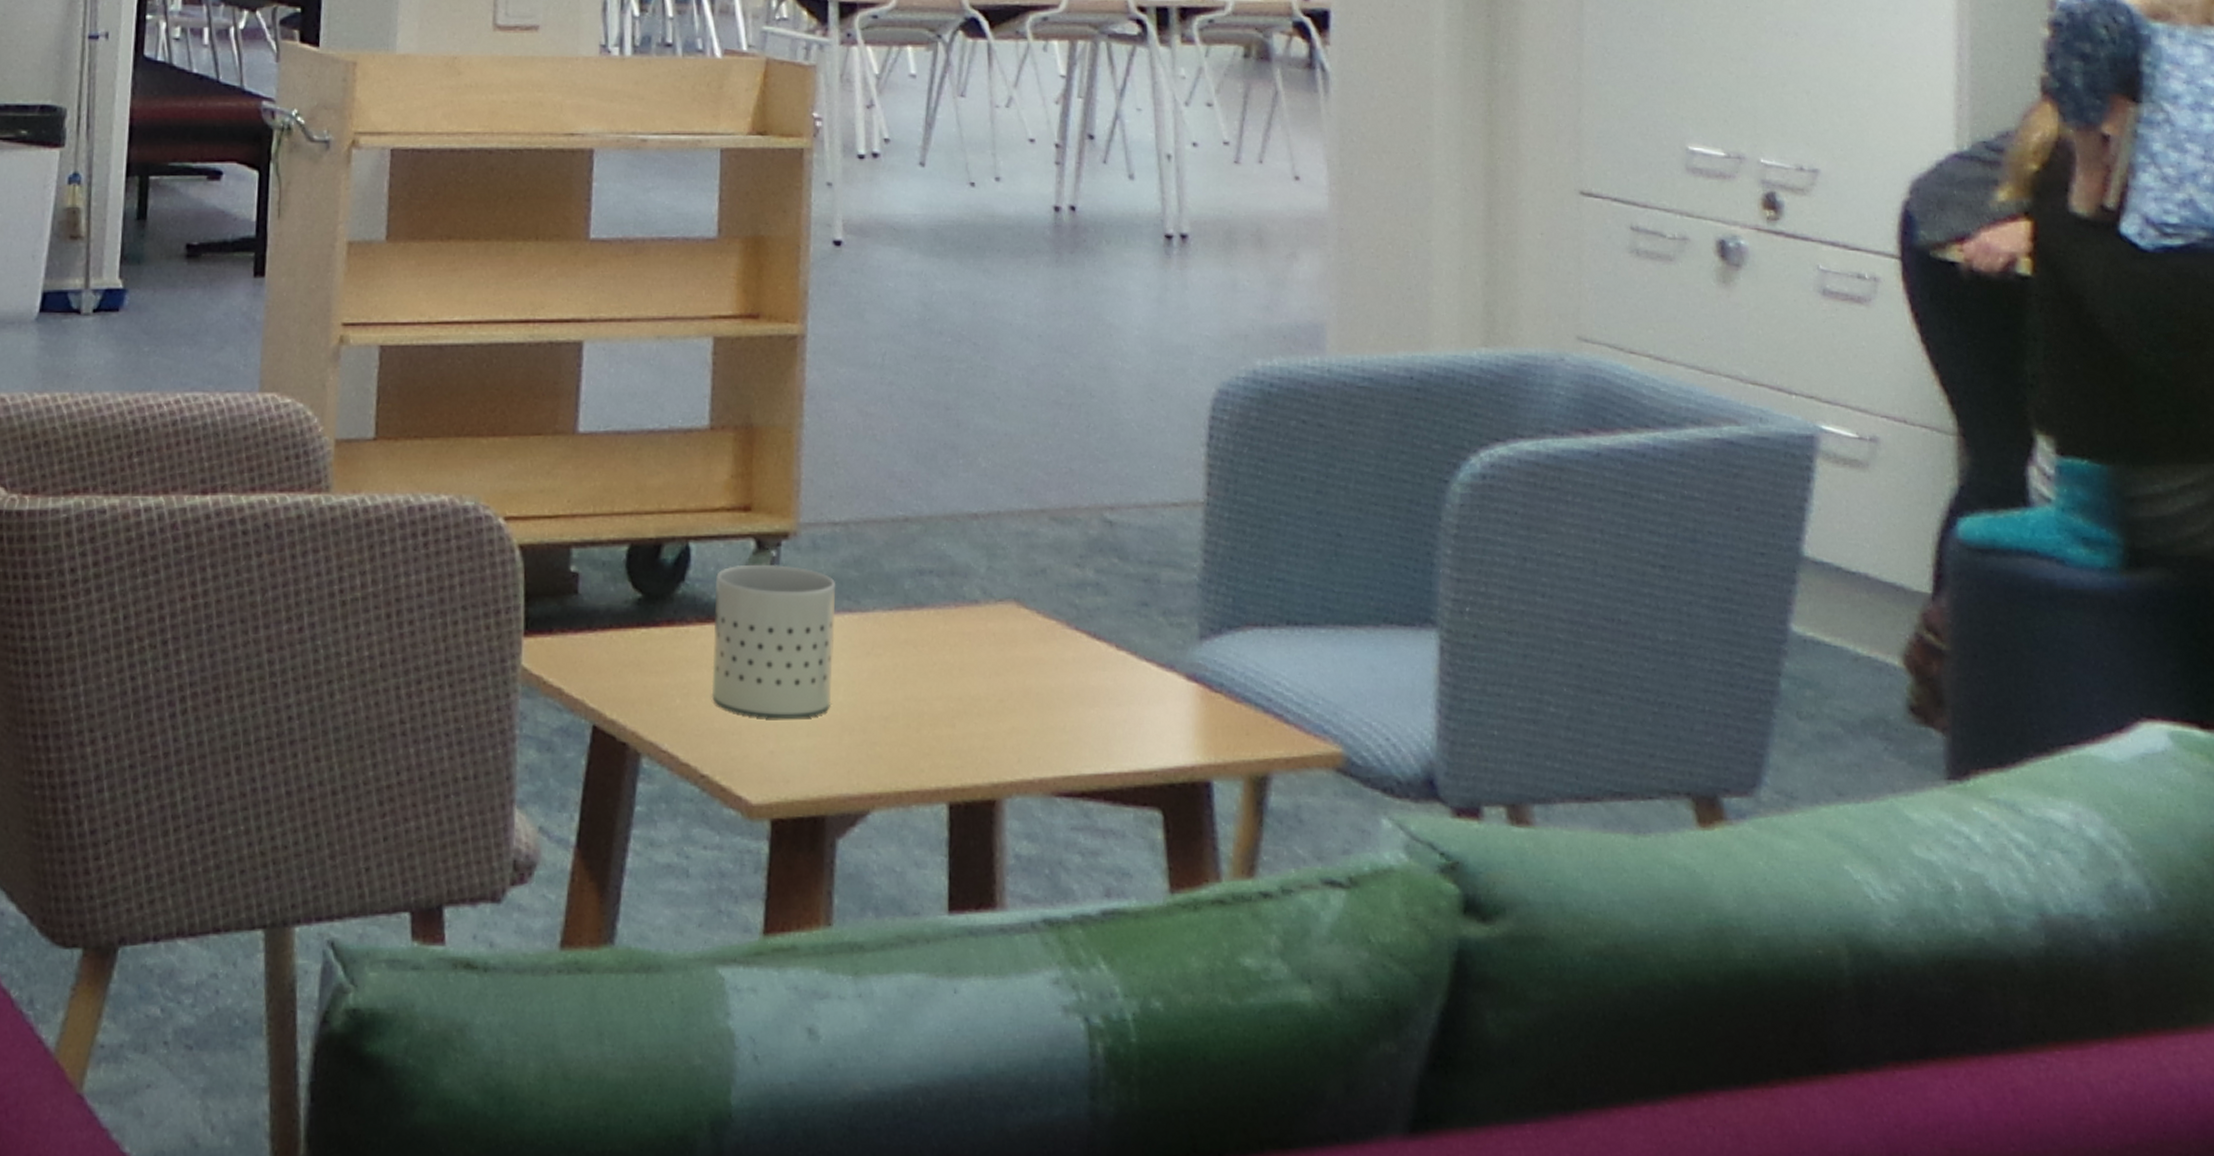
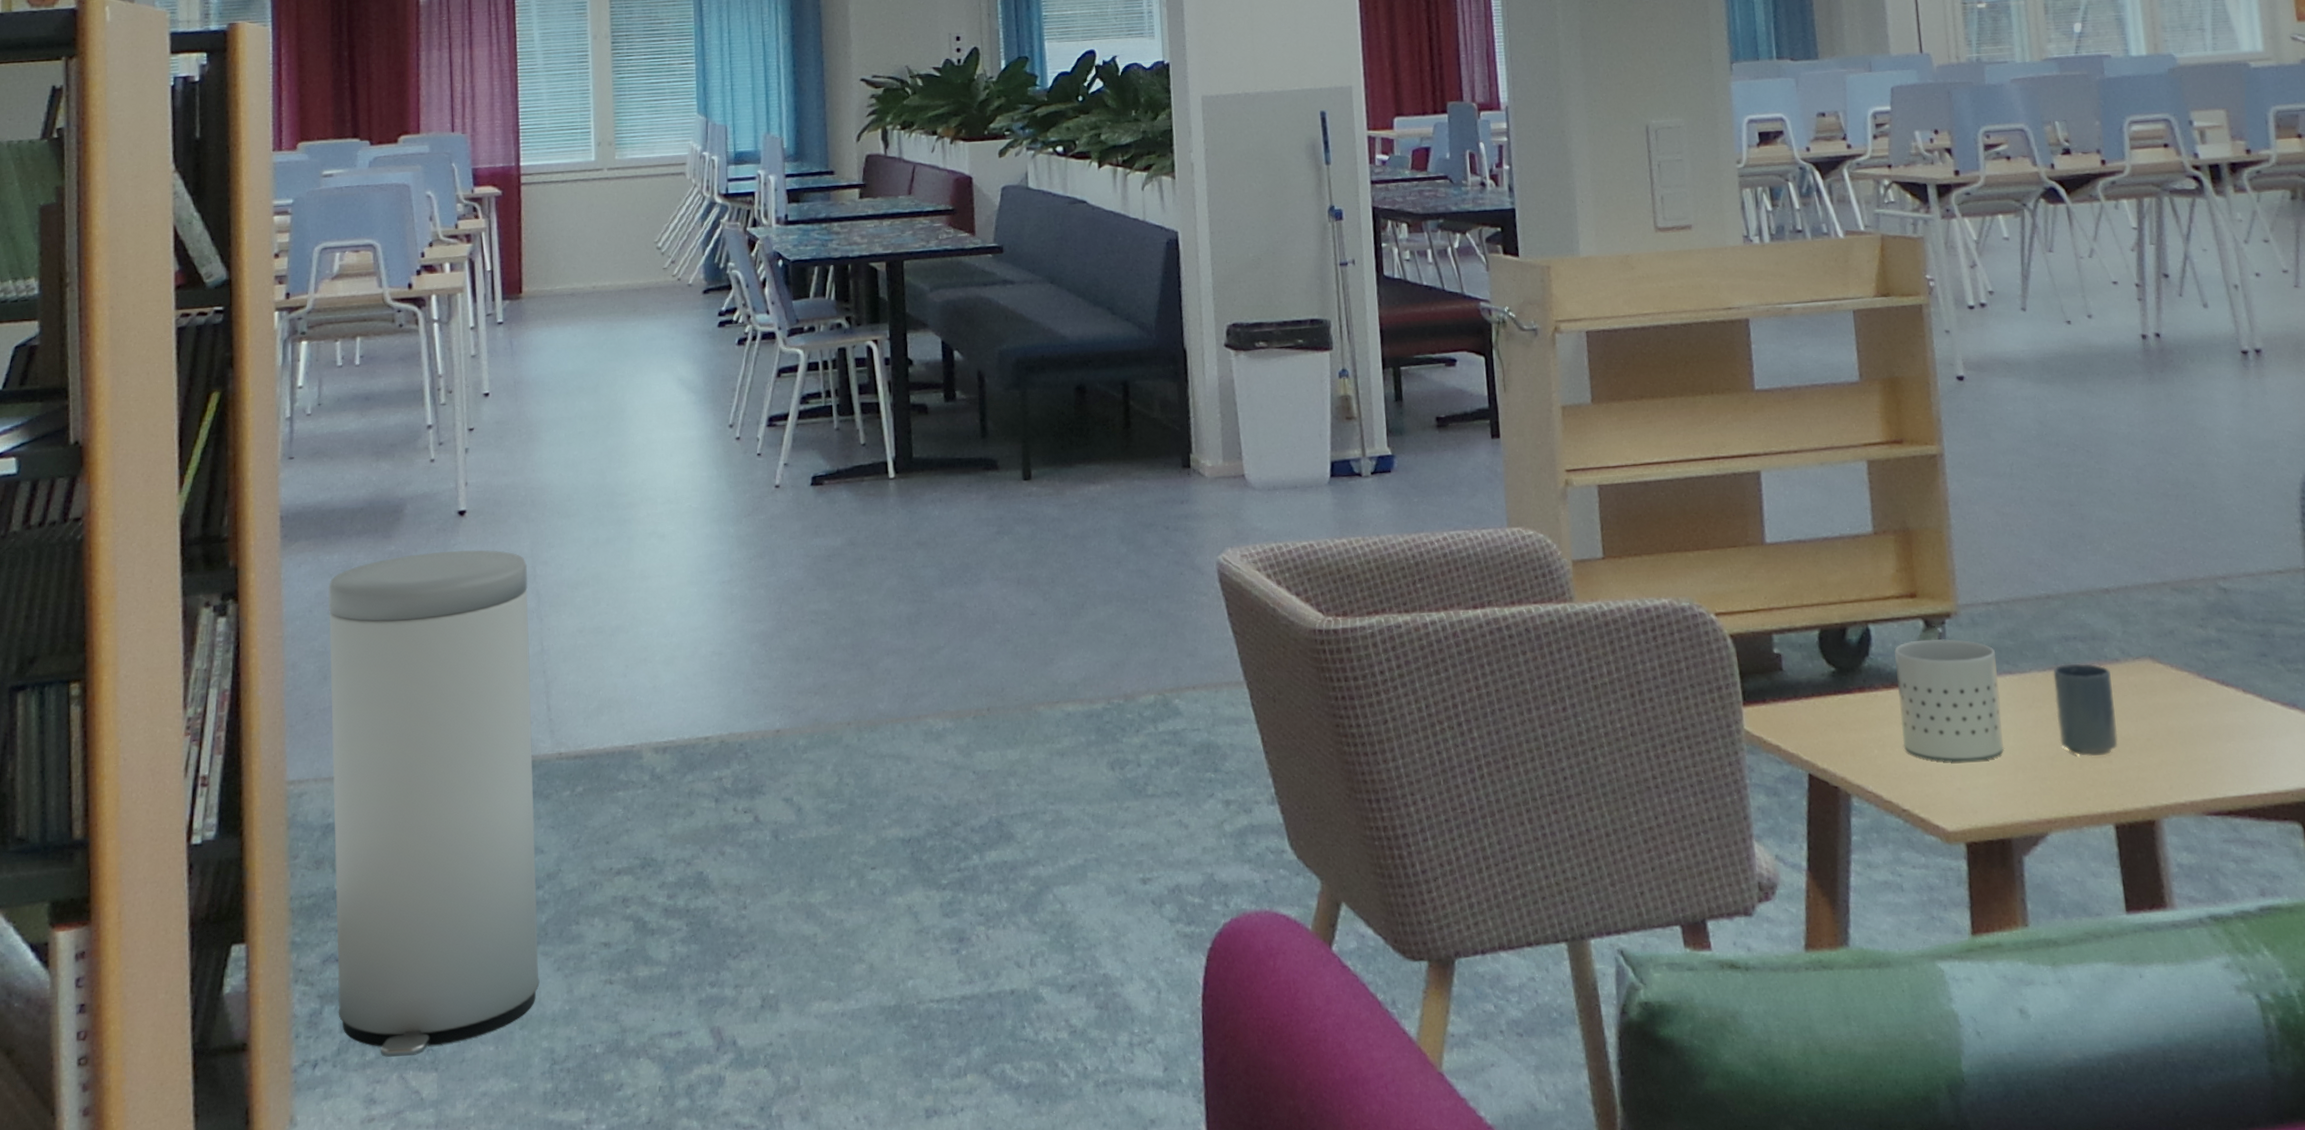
cup: none [897,603,967,719] -> present [2053,663,2118,757]

